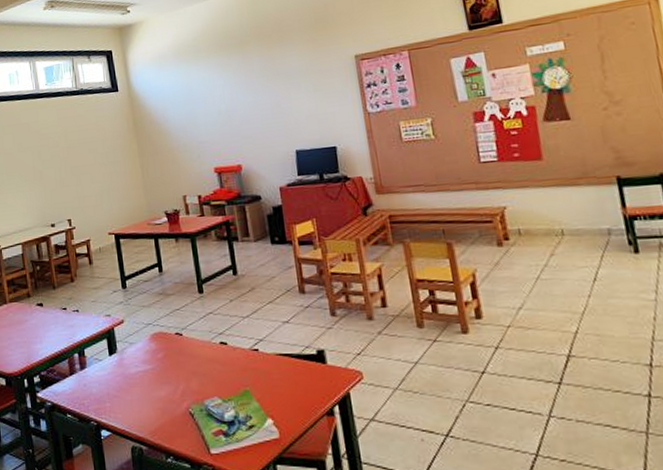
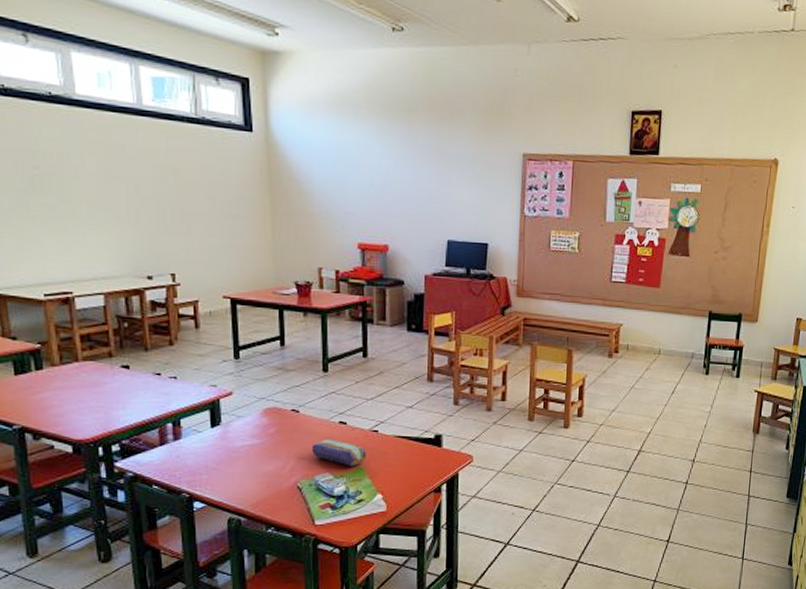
pencil case: none [198,360,251,390] -> present [312,438,366,467]

